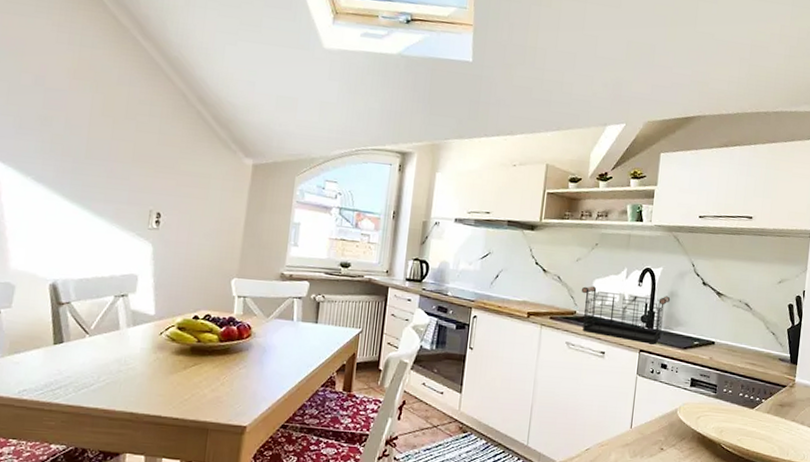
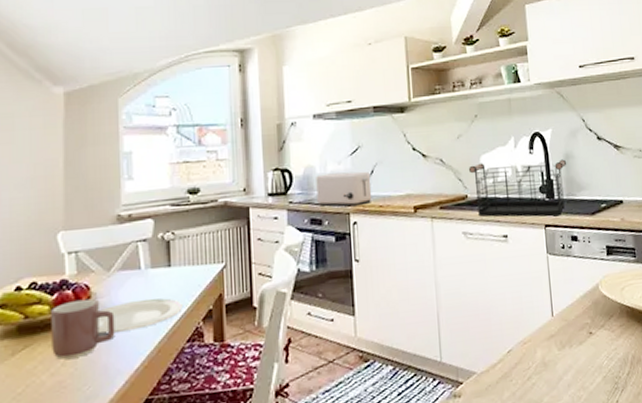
mug: none [215,335,268,381] -> present [51,298,115,359]
plate: none [252,345,322,369] -> present [97,298,183,334]
toaster: none [446,270,496,303] -> present [316,171,372,207]

